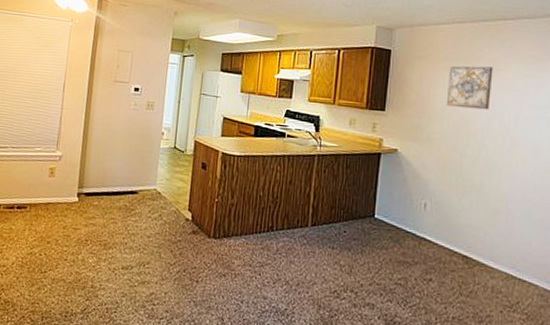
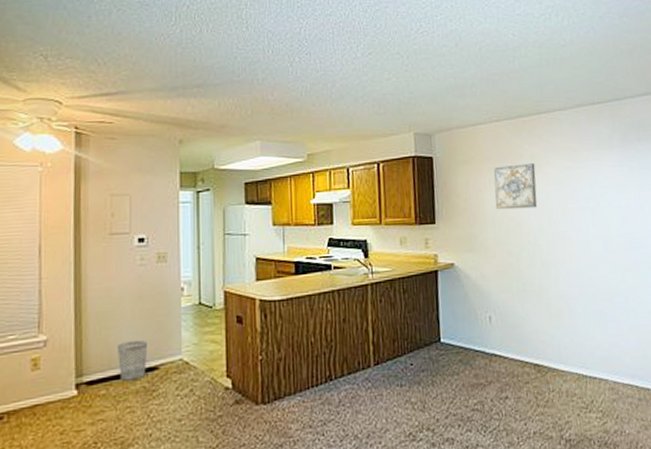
wastebasket: none [109,167,133,199] -> present [118,339,148,381]

